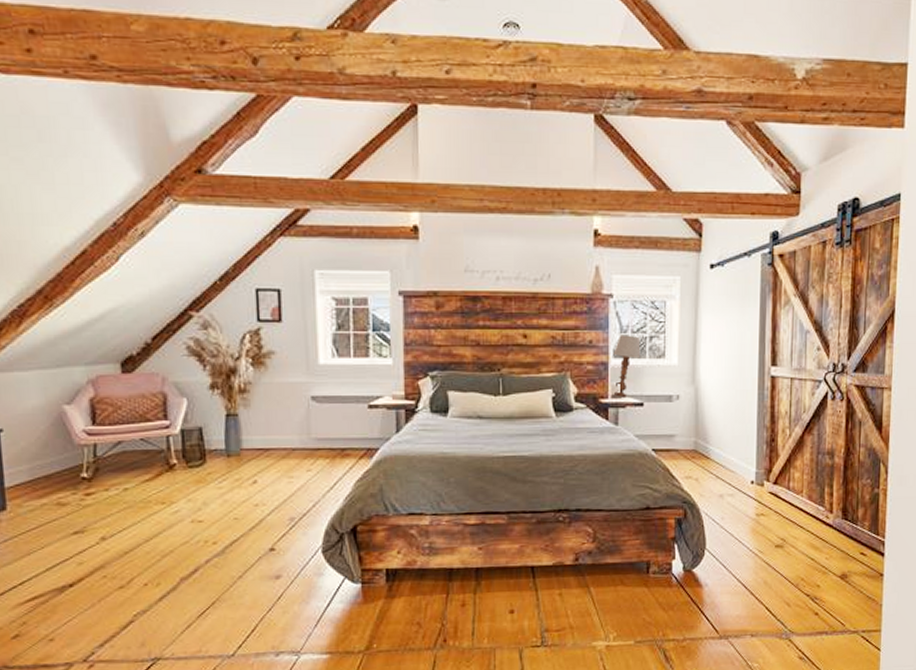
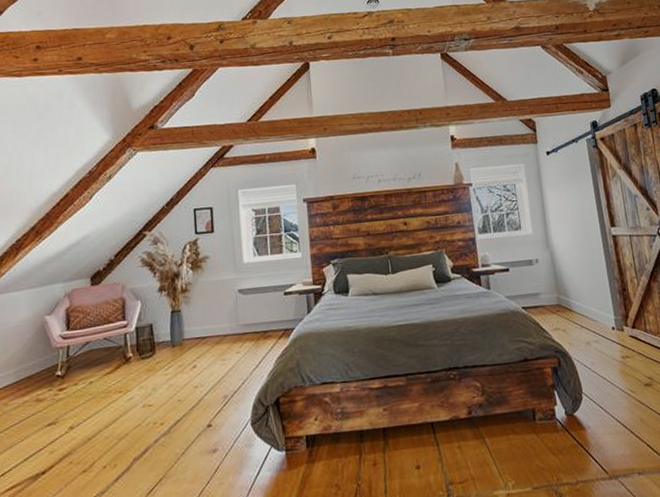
table lamp: present [613,335,641,397] -> none [478,214,501,266]

